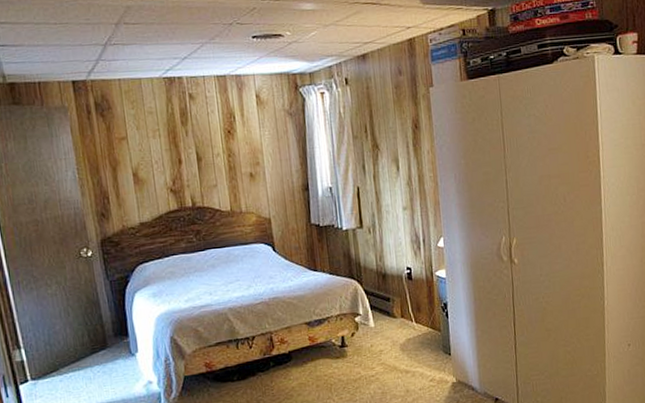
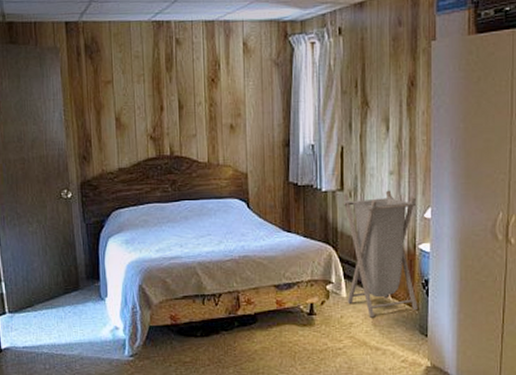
laundry hamper: none [363,224,440,344] -> present [343,190,418,318]

